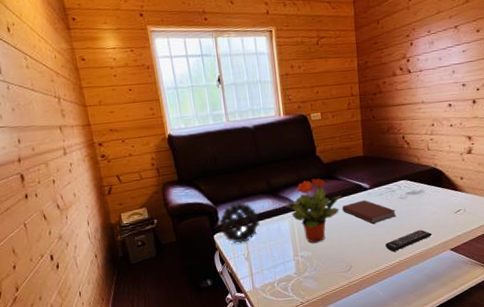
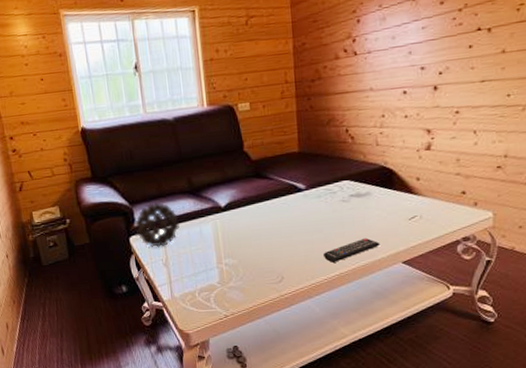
potted plant: present [285,178,341,243] -> none [207,177,272,250]
book: present [342,200,396,224] -> none [273,202,337,230]

